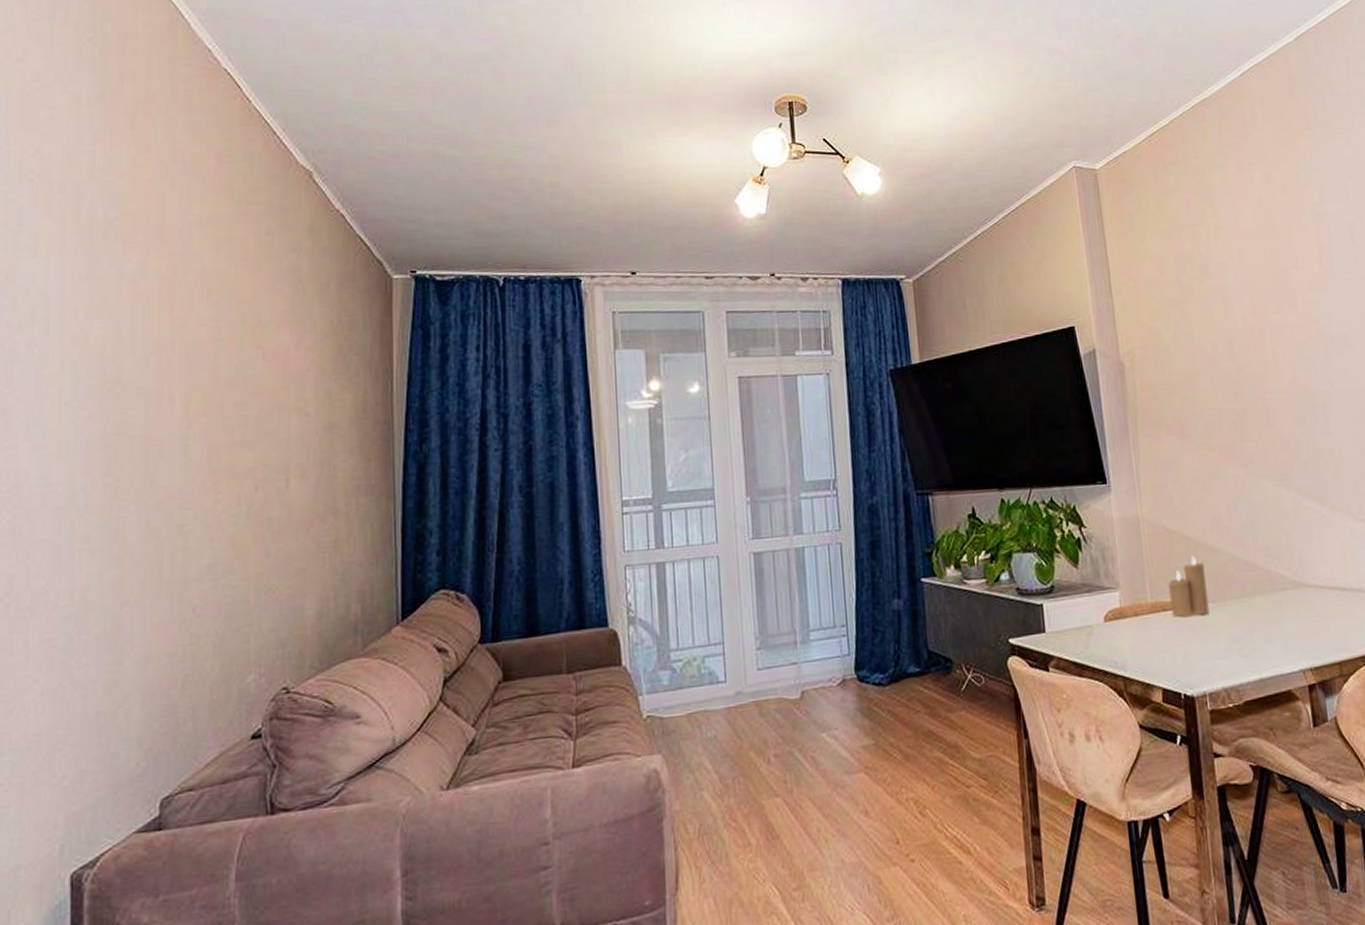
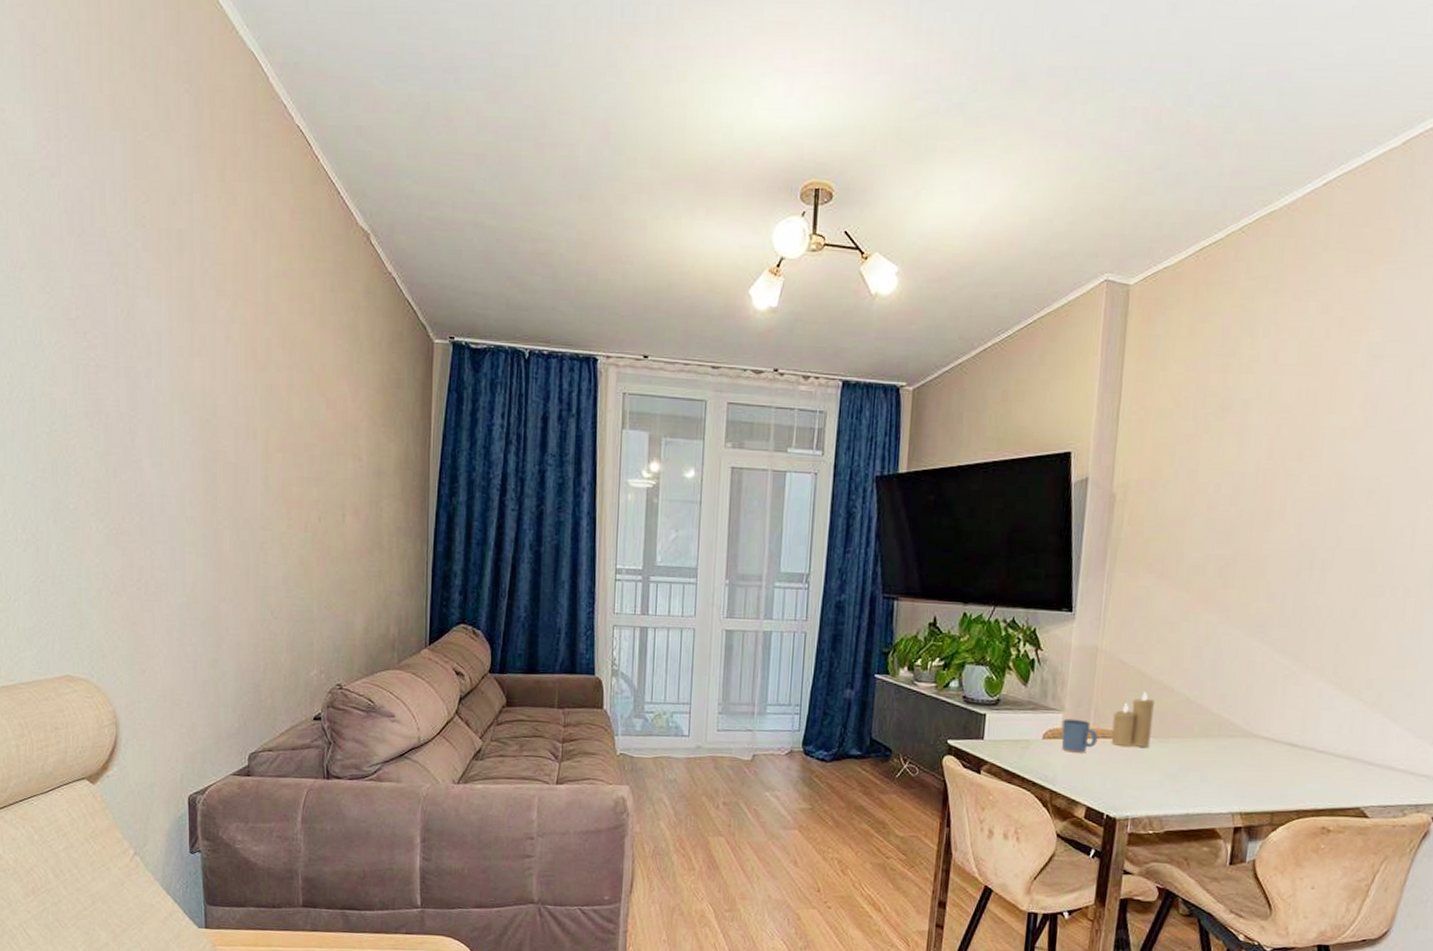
mug: none [1119,594,1159,632] -> present [1061,719,1098,753]

